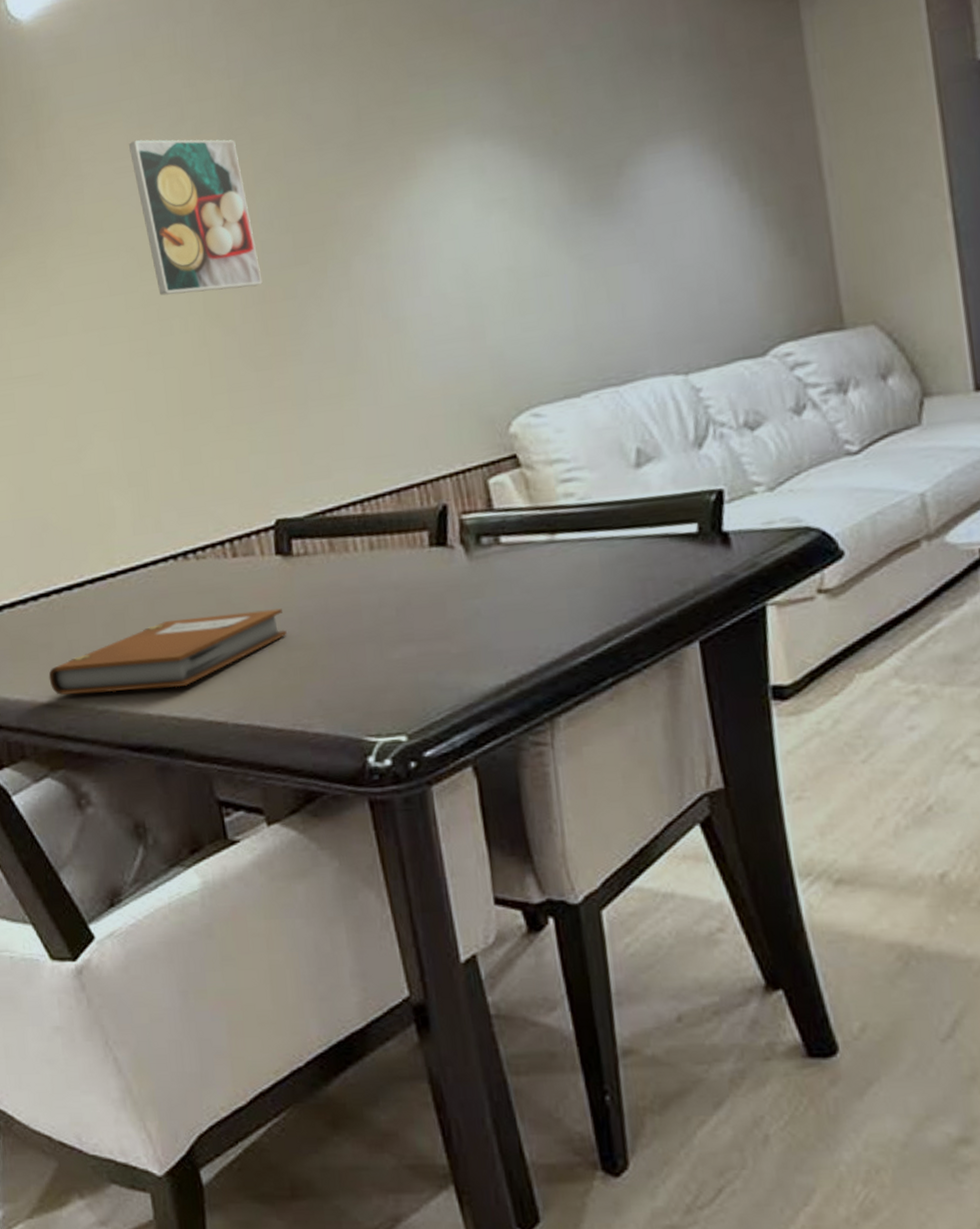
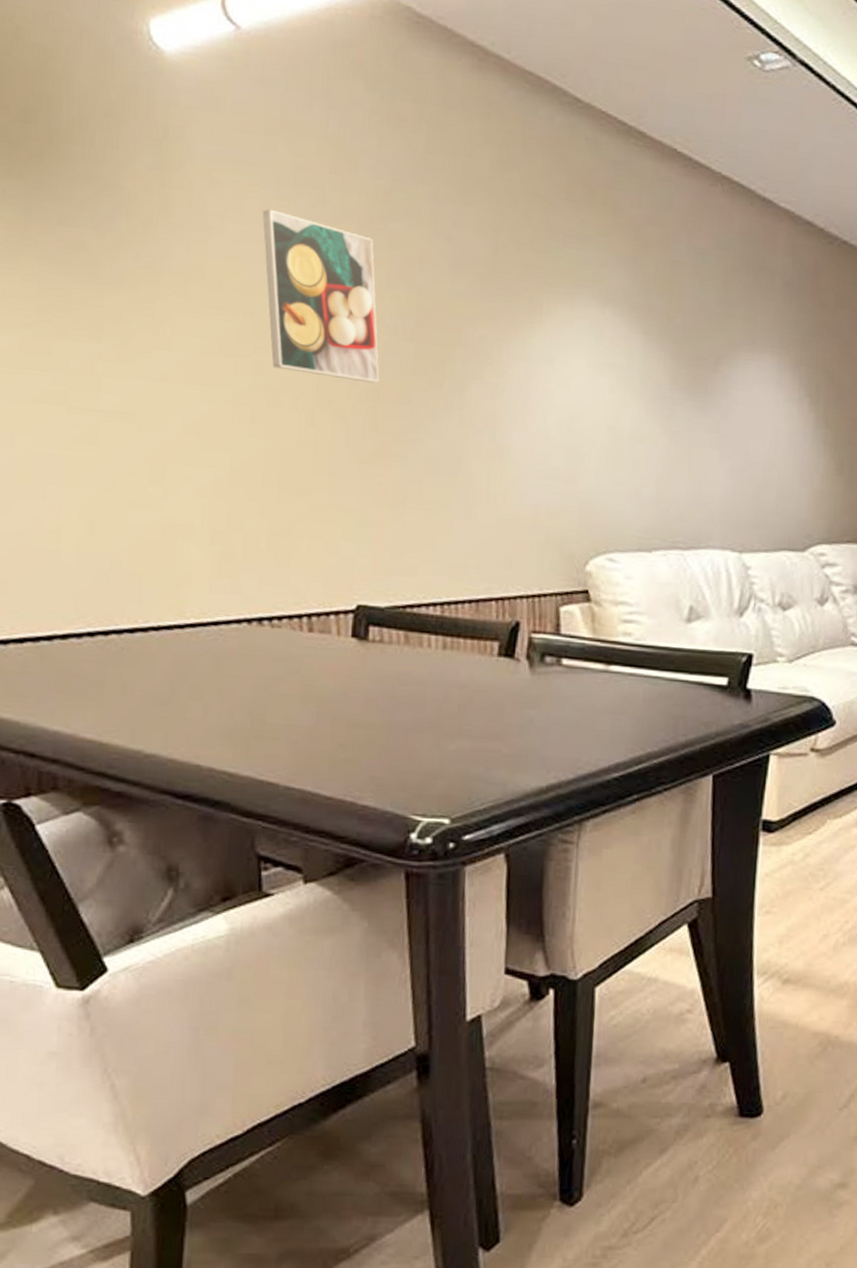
notebook: present [48,608,287,695] -> none [95,679,351,745]

